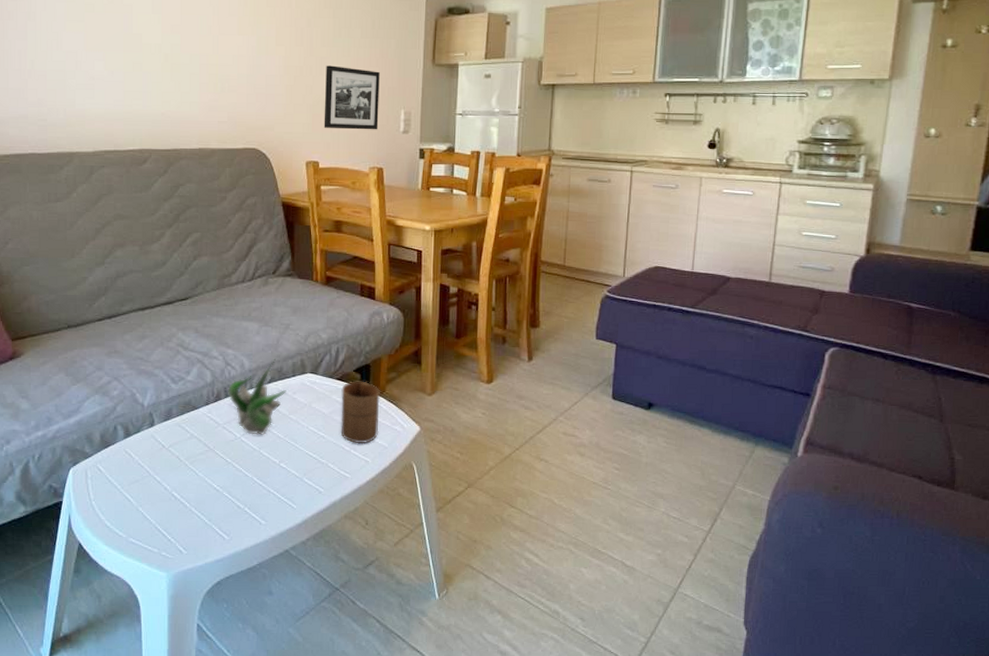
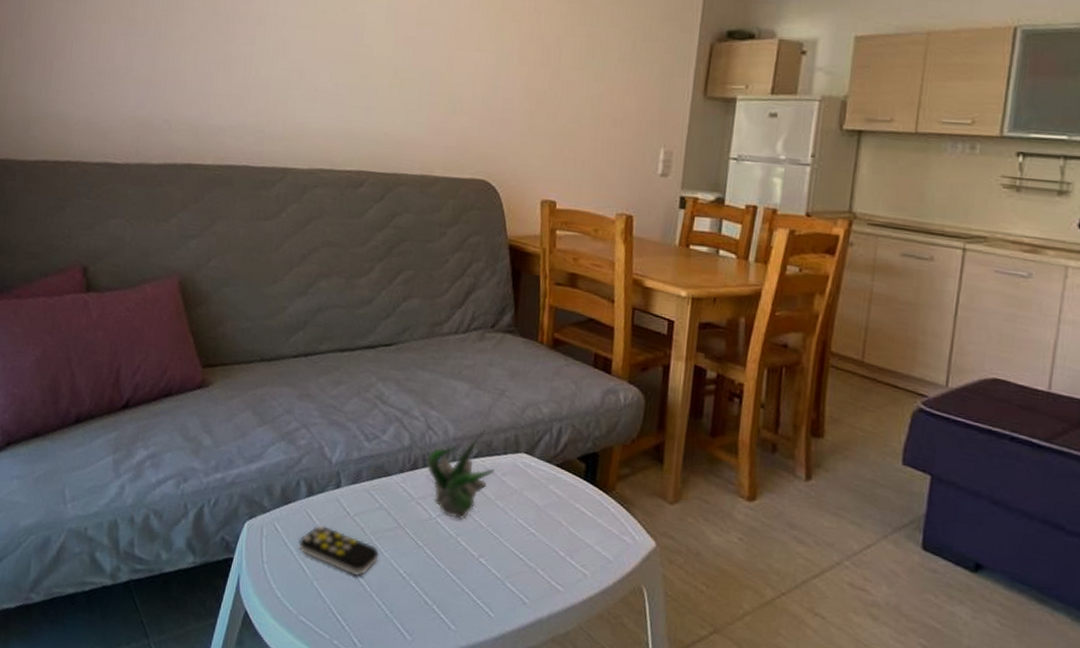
remote control: none [121,460,194,497] -> present [298,525,379,576]
picture frame: present [324,65,380,130] -> none [565,90,638,170]
cup: present [340,381,381,444] -> none [555,471,610,552]

